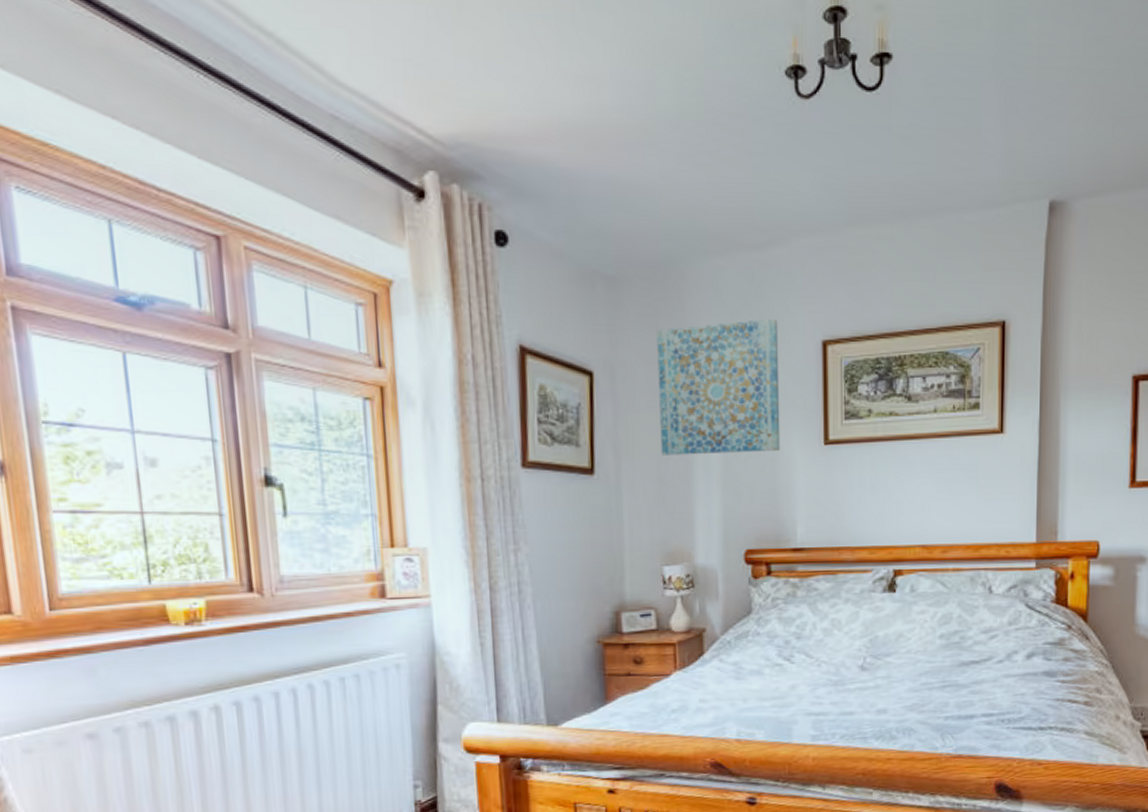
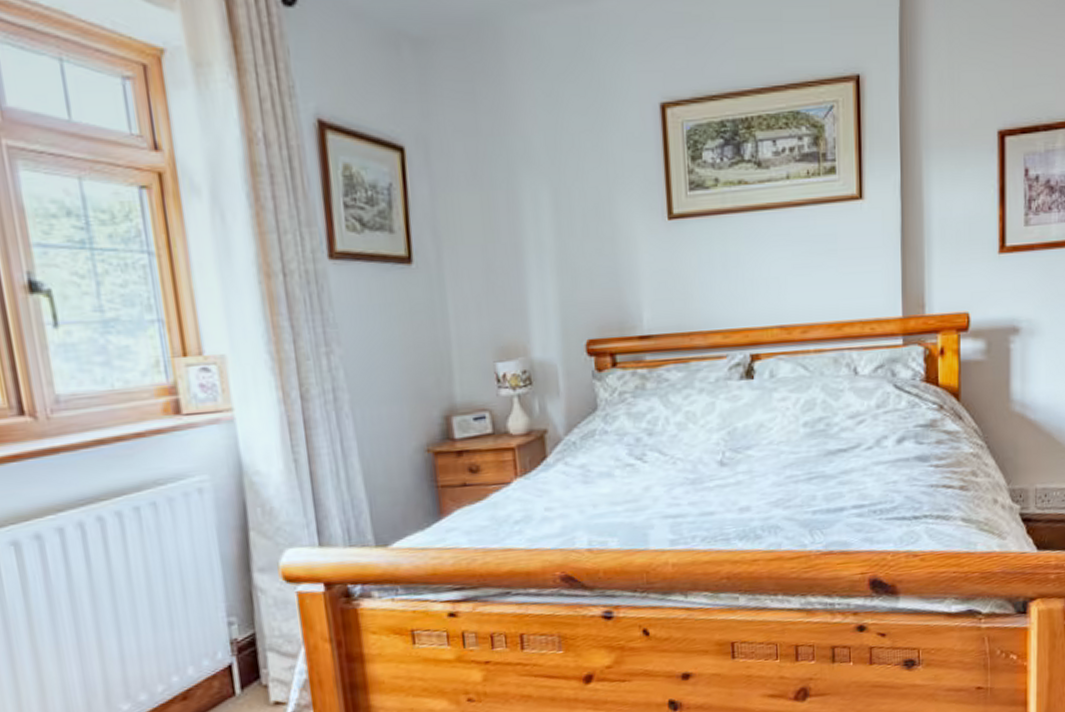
wall art: present [657,319,781,455] -> none [474,81,620,239]

